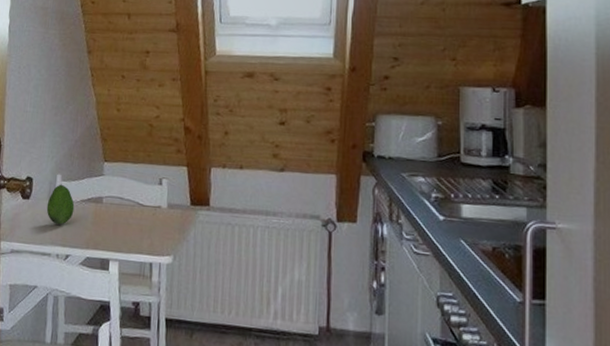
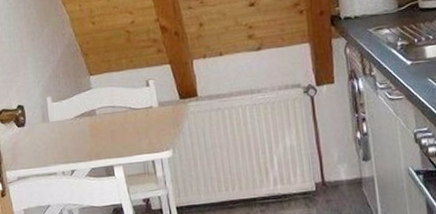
fruit: present [46,184,75,225] -> none [42,105,71,145]

